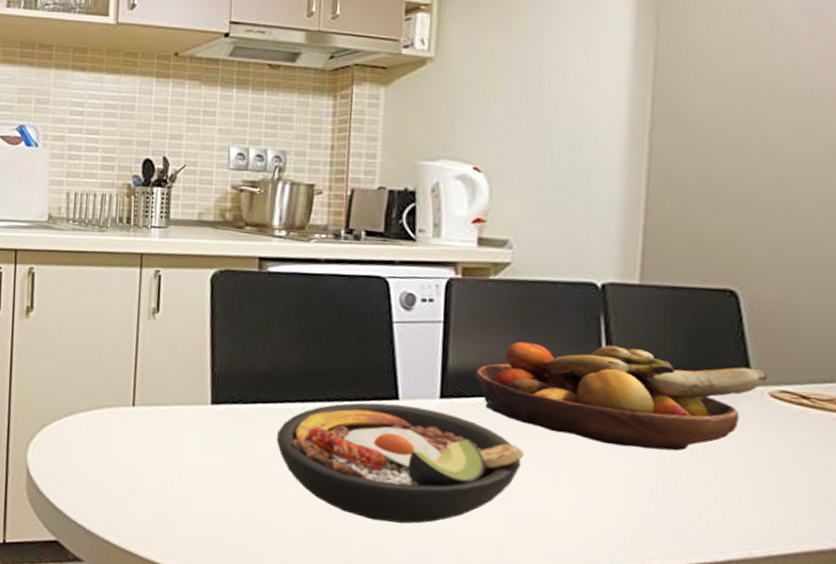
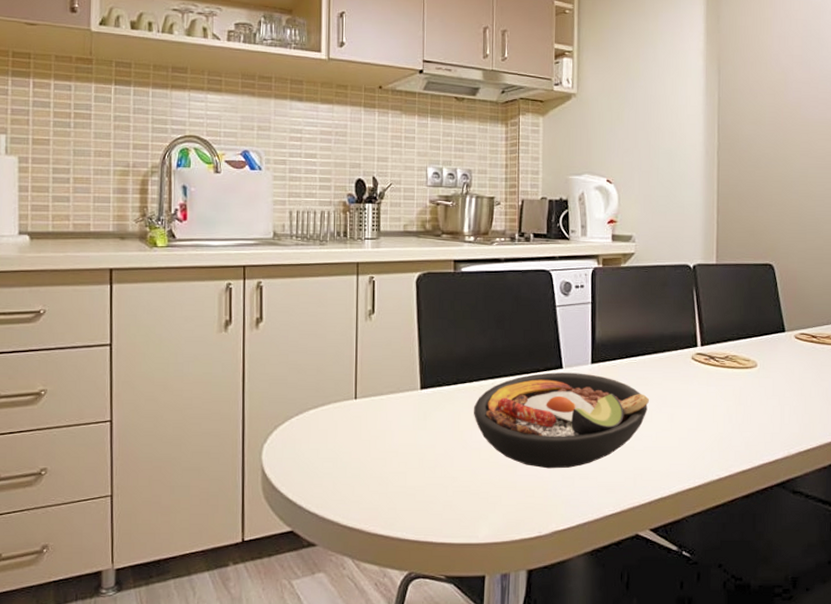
fruit bowl: present [475,341,768,451] -> none [615,311,793,386]

